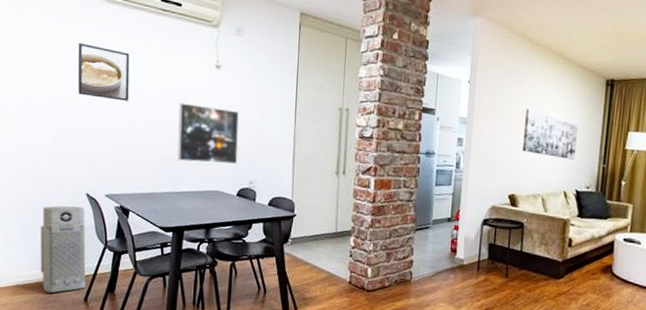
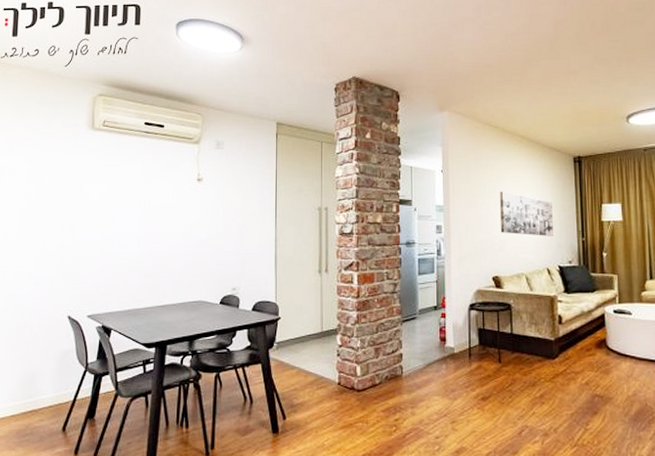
air purifier: present [40,205,86,293] -> none [17,330,66,426]
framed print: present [78,43,130,101] -> none [63,170,114,221]
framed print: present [177,103,239,164] -> none [160,217,221,275]

